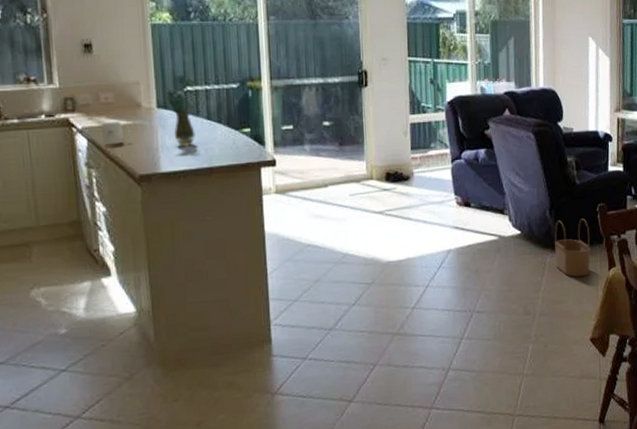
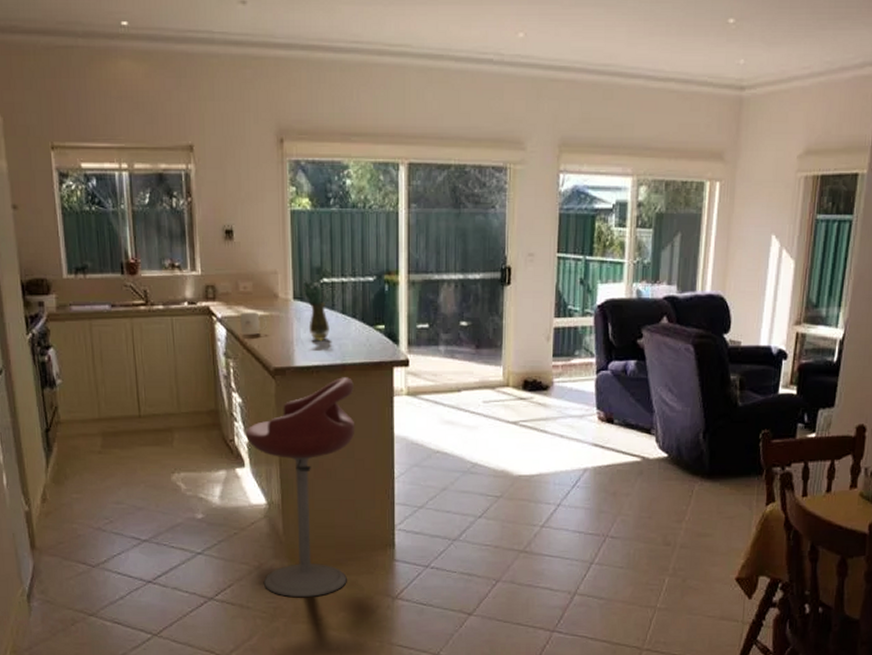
bar stool: none [111,180,226,406] -> present [246,377,356,597]
wicker basket: present [554,218,591,277] -> none [704,445,748,510]

